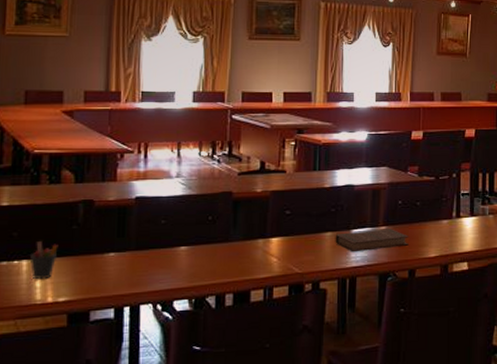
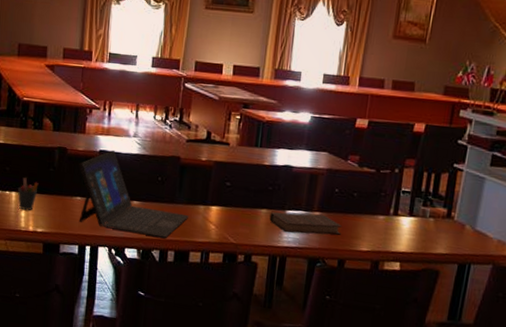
laptop: none [110,195,247,283] -> present [79,150,189,238]

